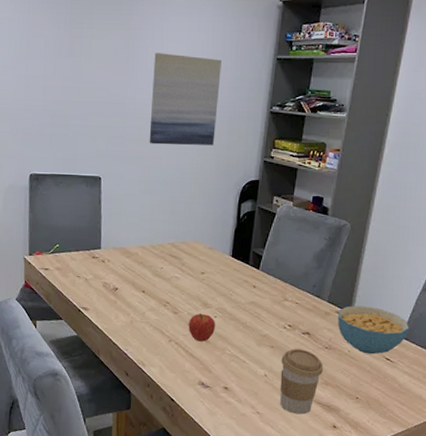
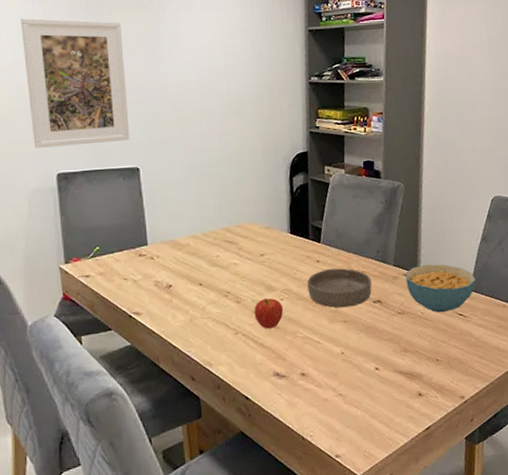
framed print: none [11,26,99,151] -> present [21,17,130,148]
wall art: present [149,53,222,145] -> none [182,33,257,127]
bowl: none [241,295,304,334] -> present [307,268,372,308]
coffee cup: present [280,348,324,415] -> none [356,318,400,389]

